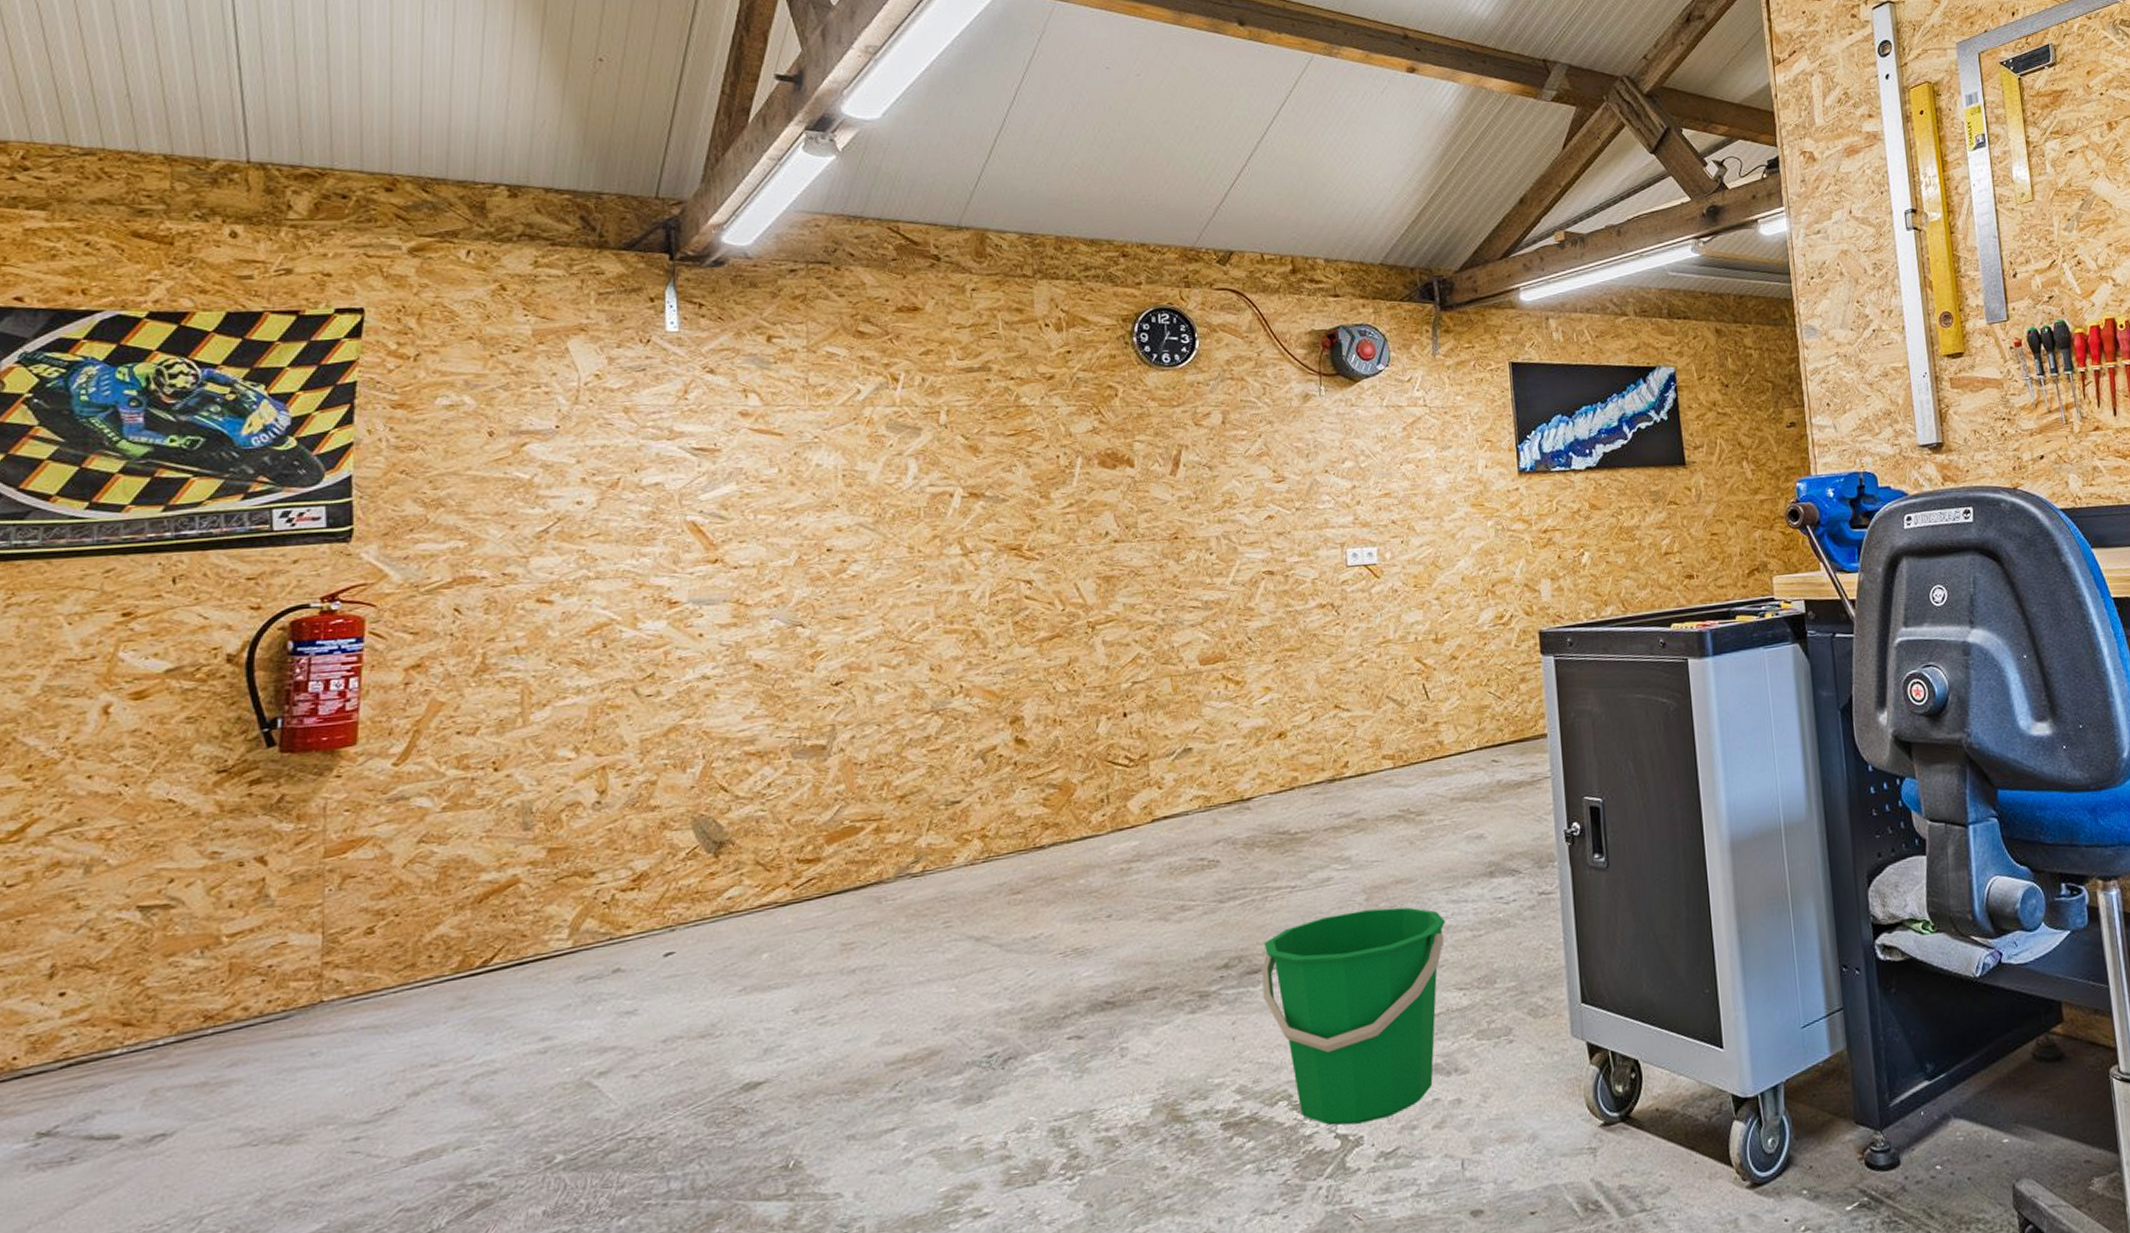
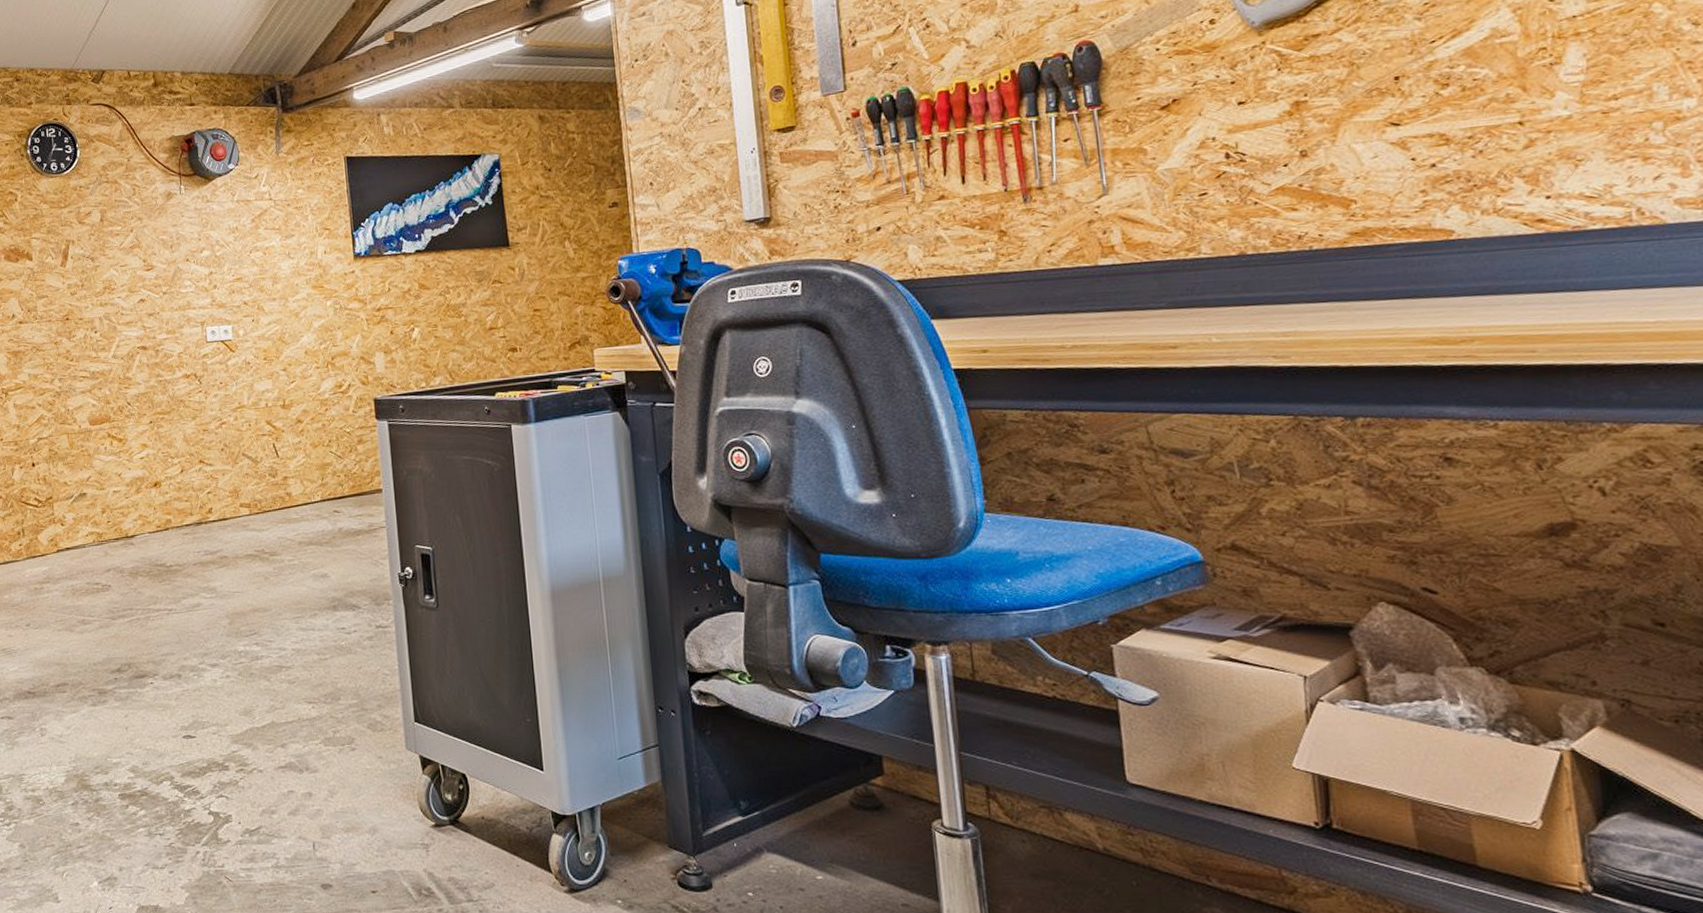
bucket: present [1261,907,1446,1125] -> none [146,631,297,805]

